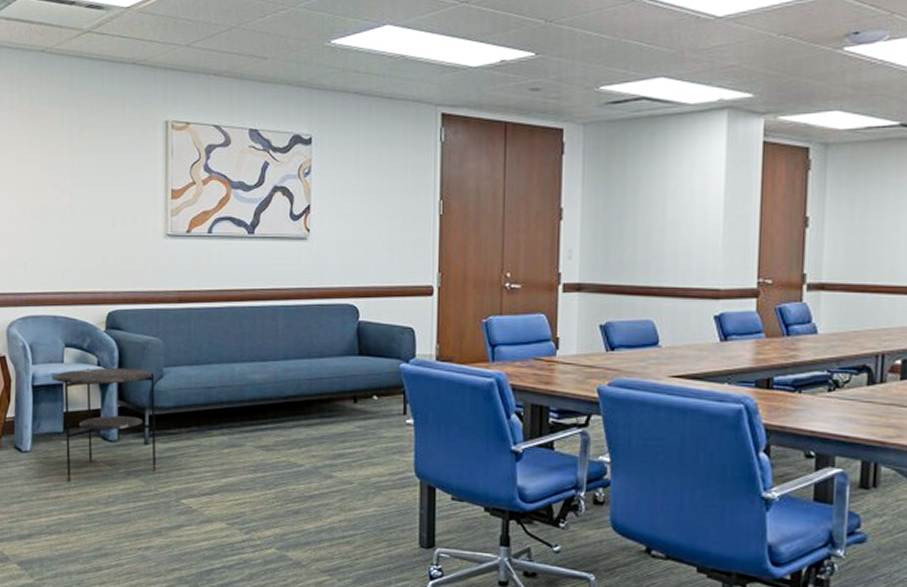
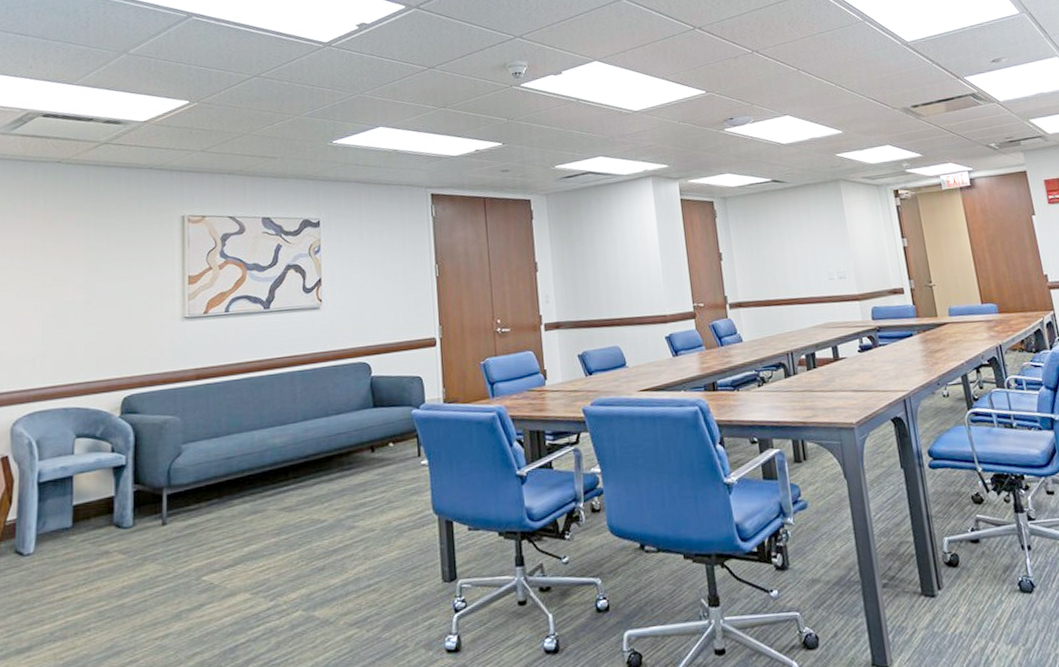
side table: present [51,367,157,482] -> none [60,449,176,579]

